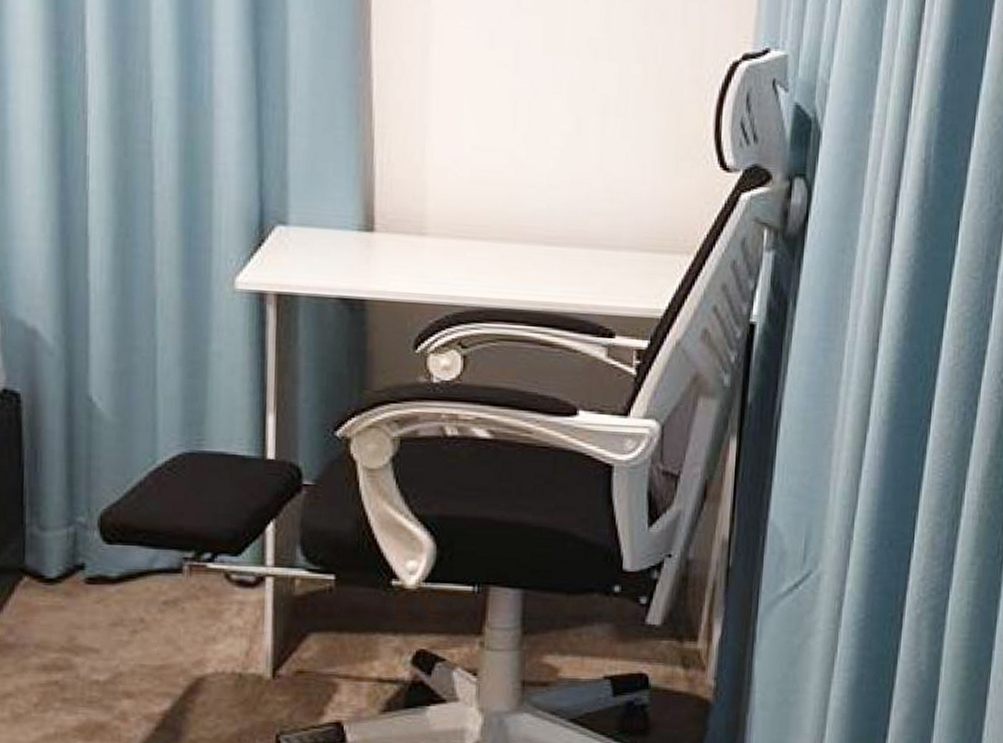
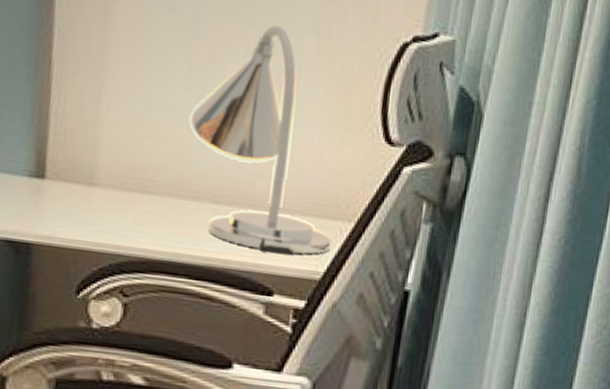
table lamp: none [519,53,671,293] -> present [191,25,331,255]

